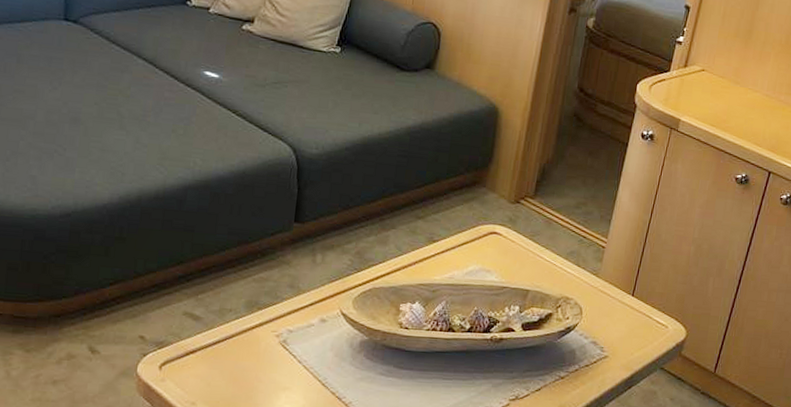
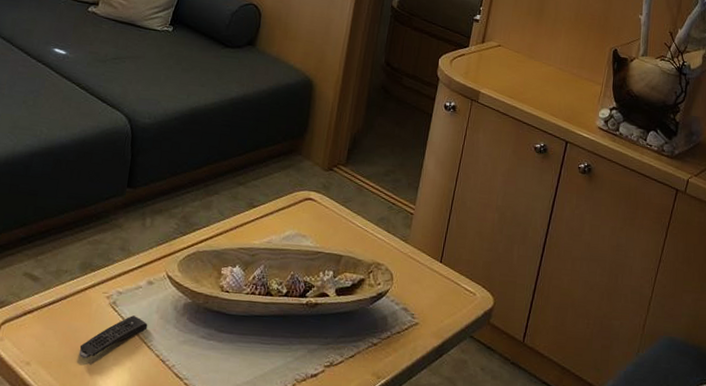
remote control: none [248,354,322,398] -> present [78,315,148,359]

